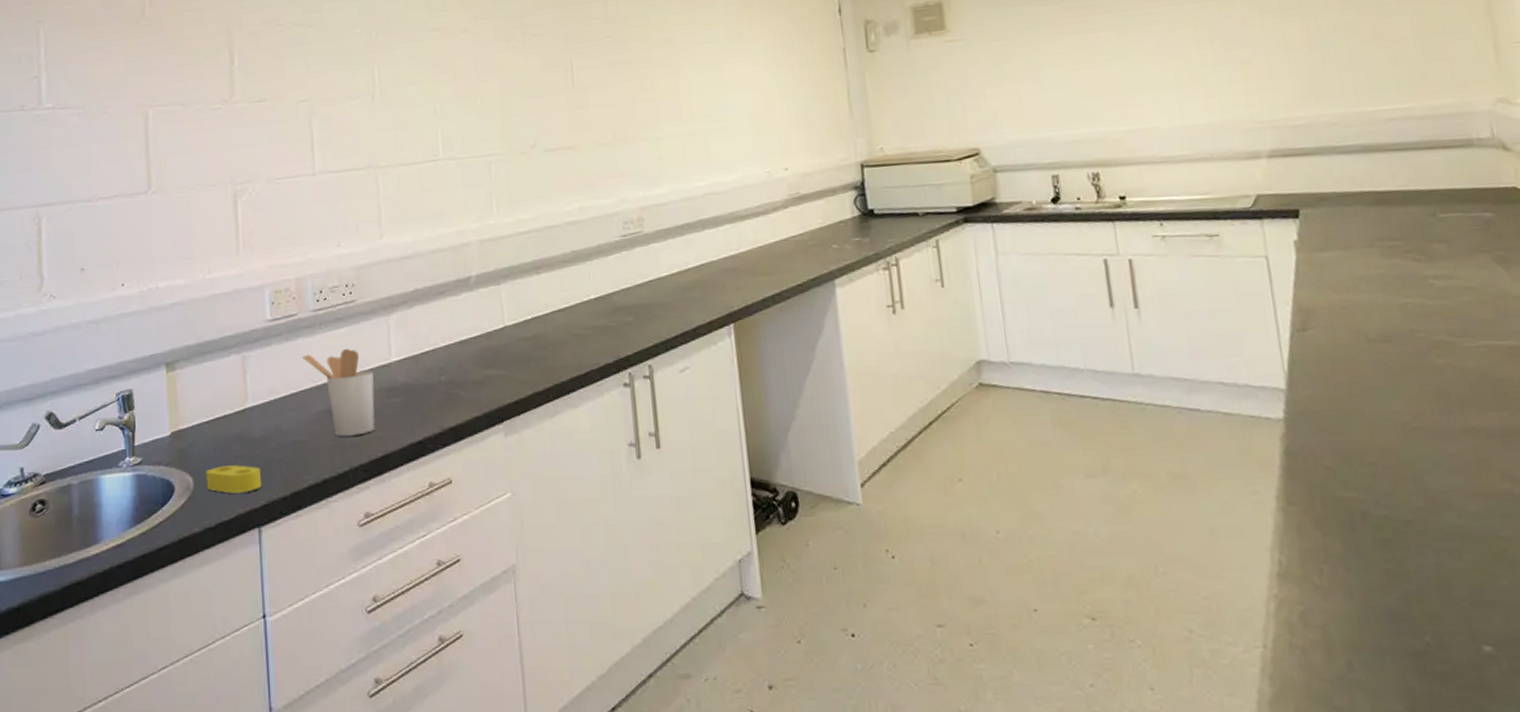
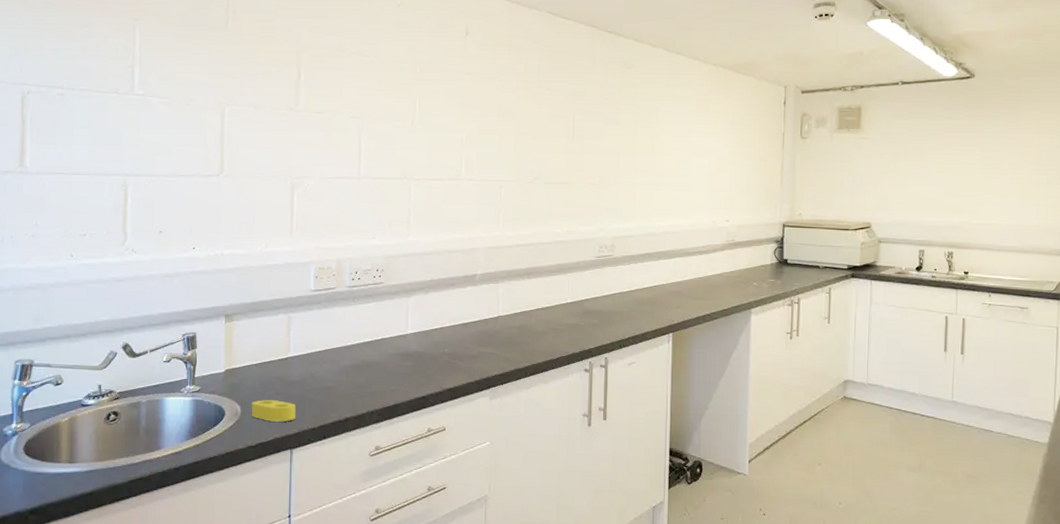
utensil holder: present [302,348,375,437] -> none [337,319,392,387]

